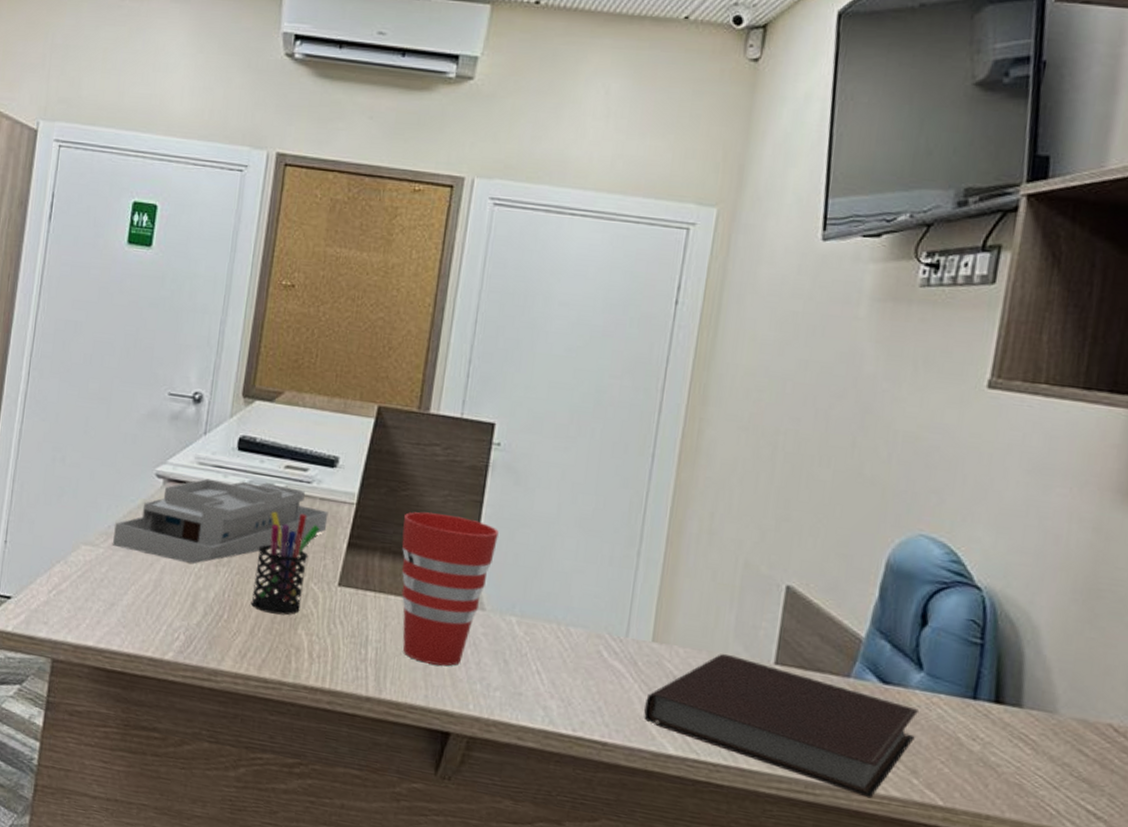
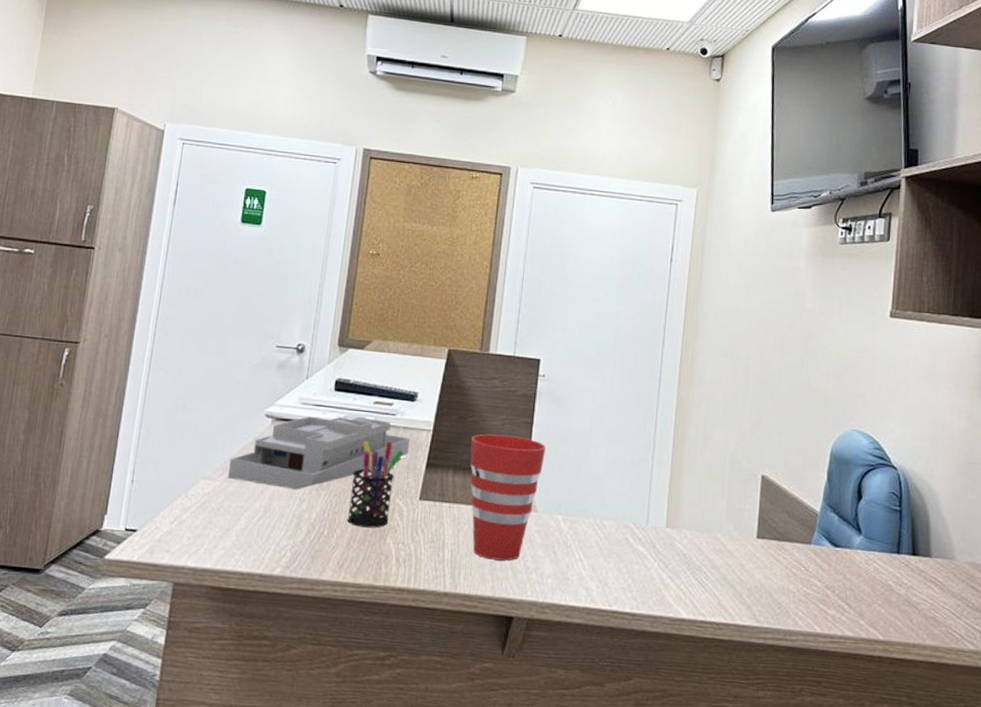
notebook: present [644,654,919,799] -> none [663,533,861,639]

